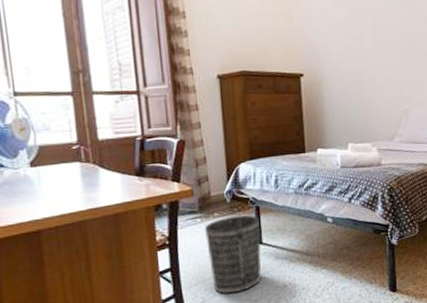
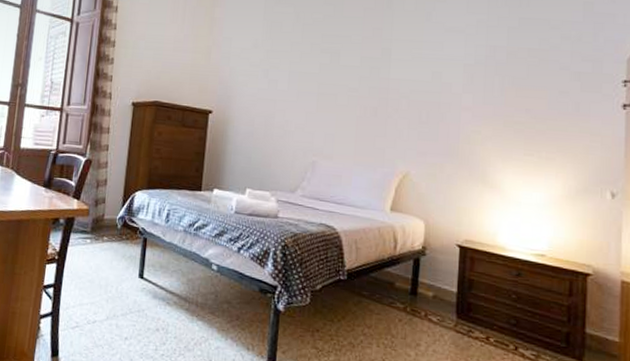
wastebasket: present [205,215,262,294] -> none [89,242,146,326]

